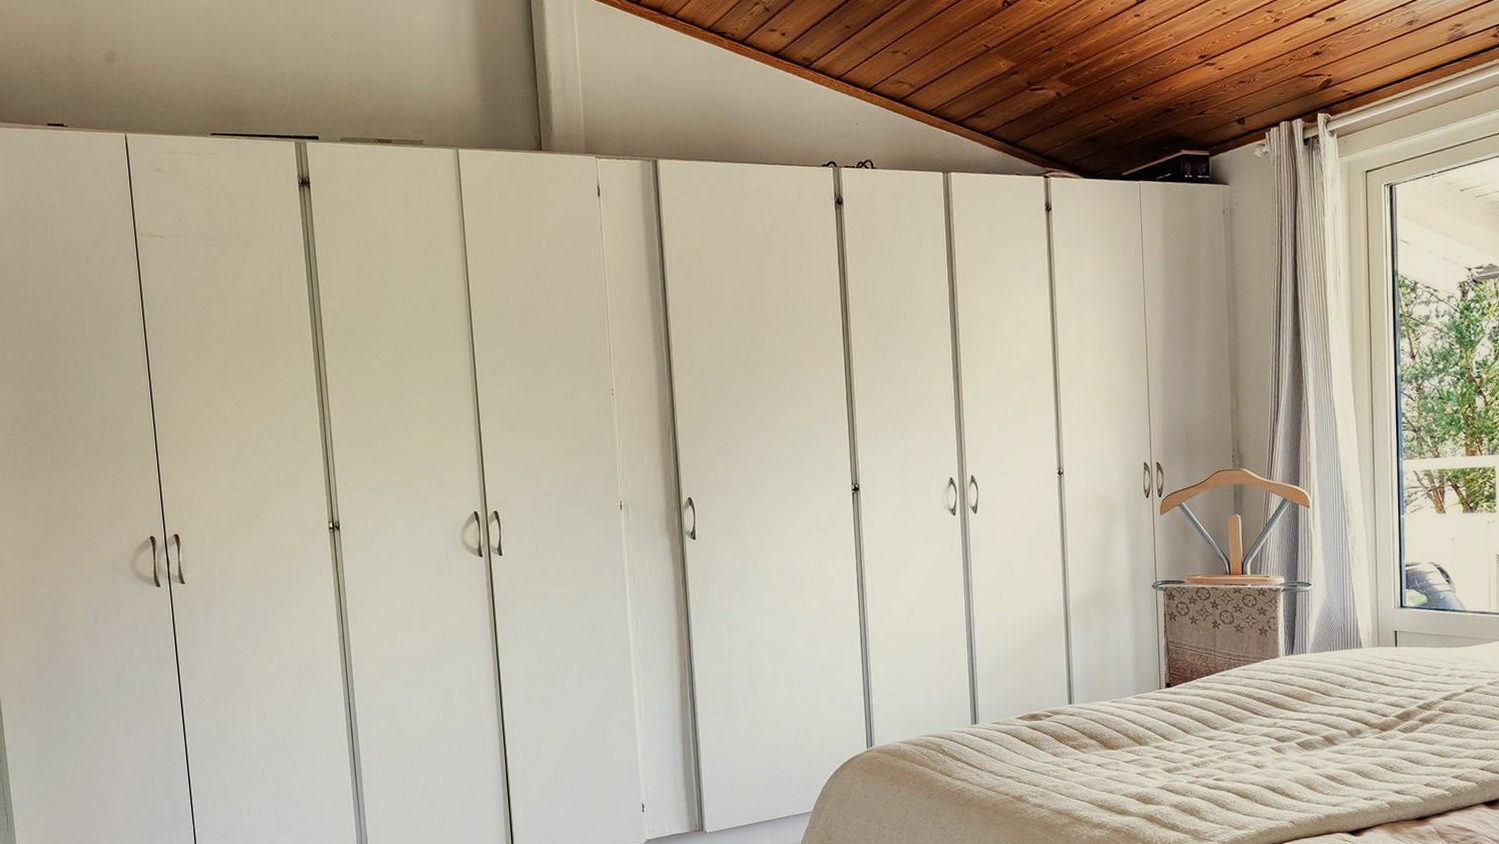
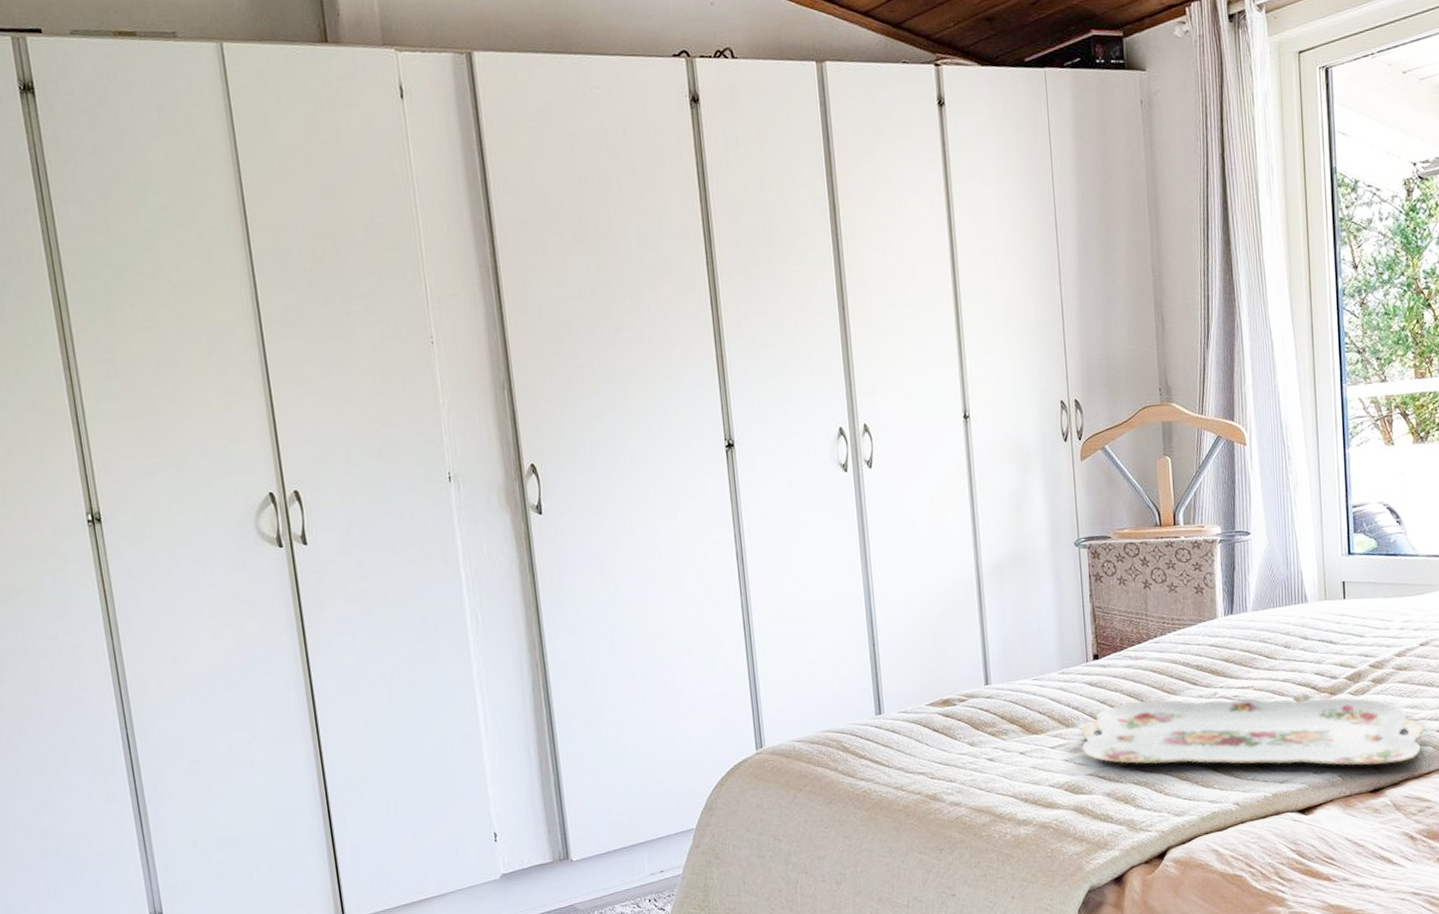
serving tray: none [1152,726,1468,796] -> present [1080,697,1425,766]

